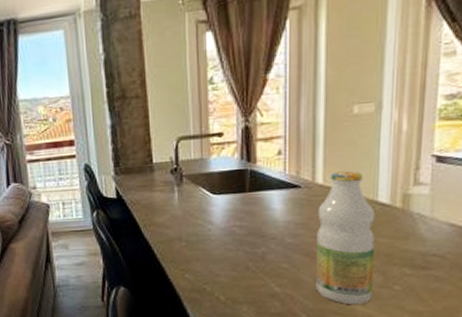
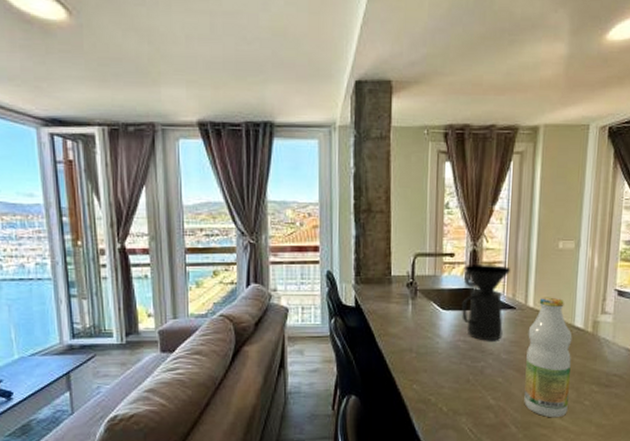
coffee maker: none [235,140,292,224] -> present [462,265,510,340]

